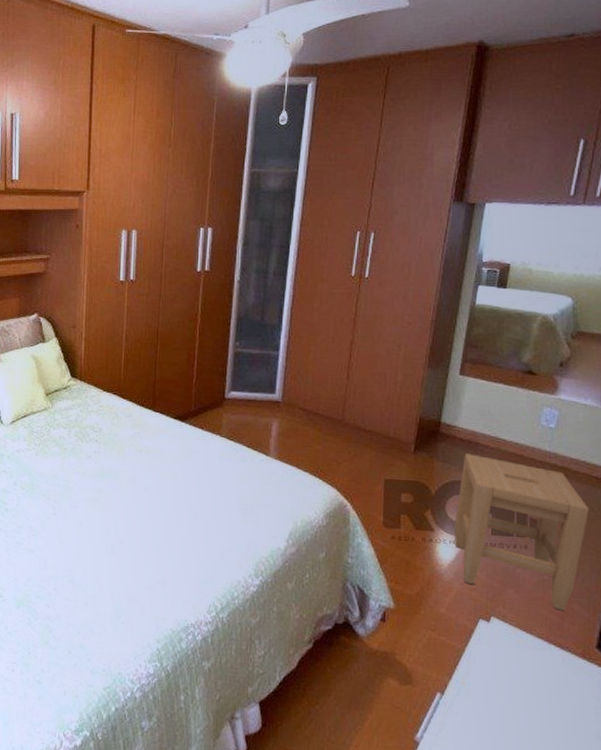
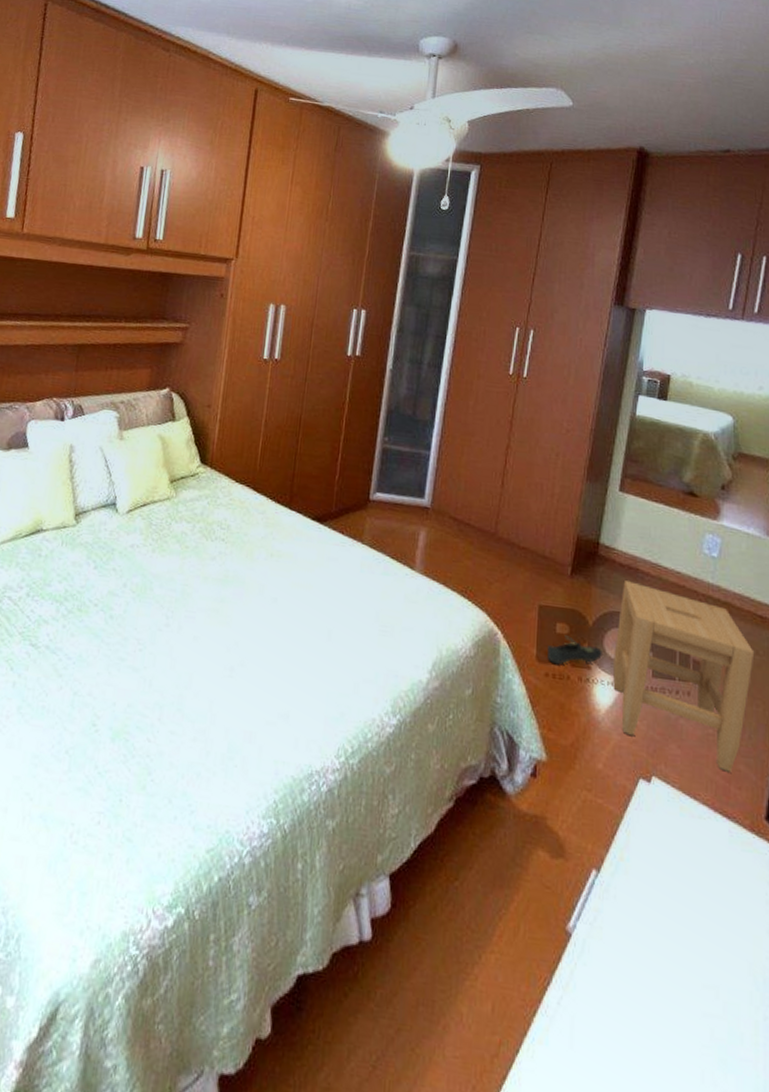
shoe: none [394,504,444,529] -> present [547,635,602,665]

